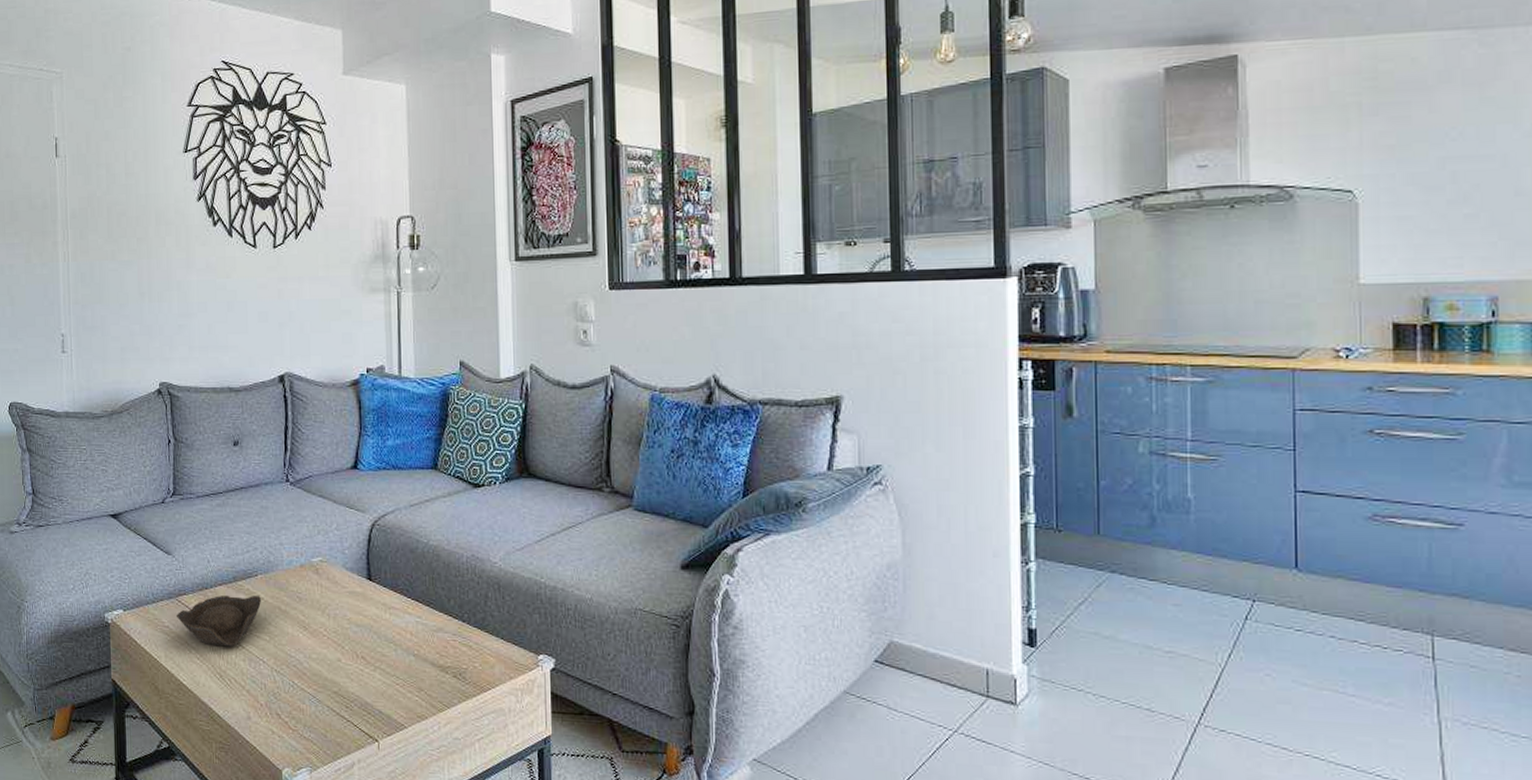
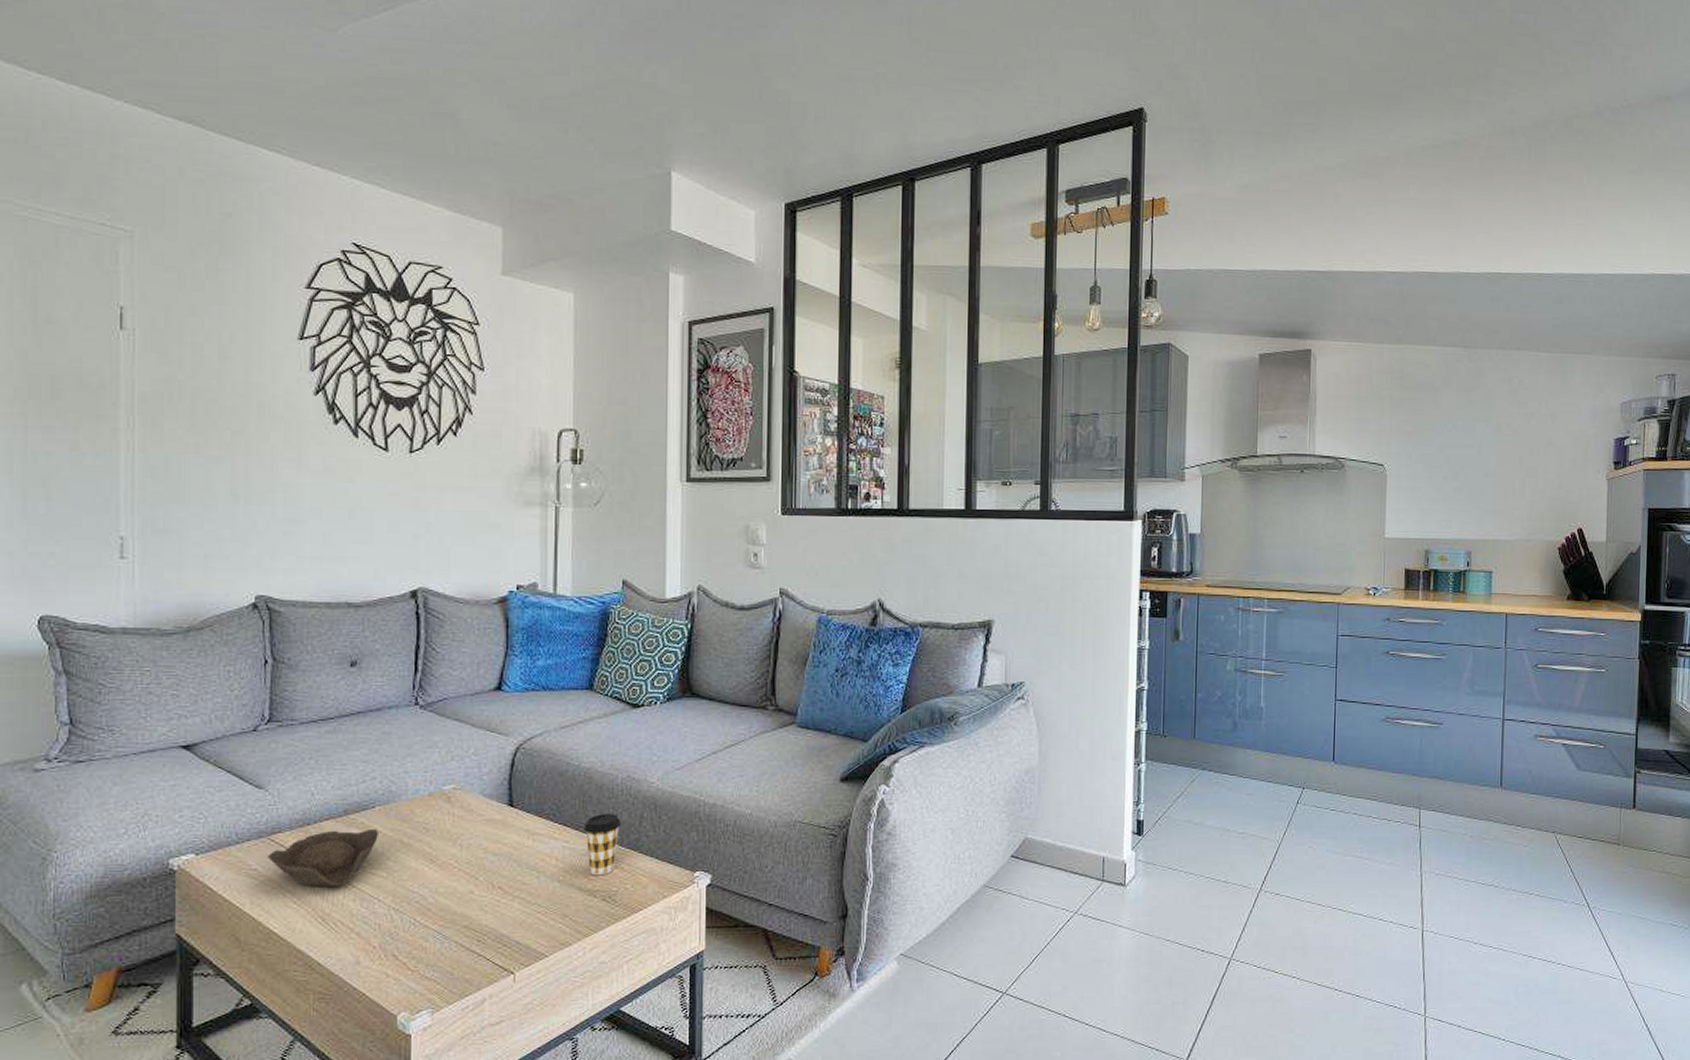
coffee cup: none [434,590,469,653] -> present [584,813,622,876]

